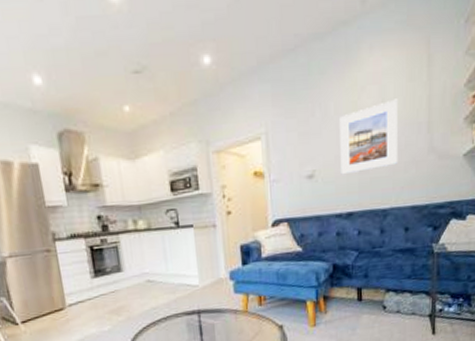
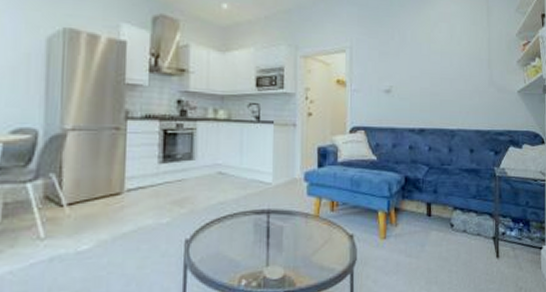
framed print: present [340,99,398,175] -> none [415,36,464,94]

